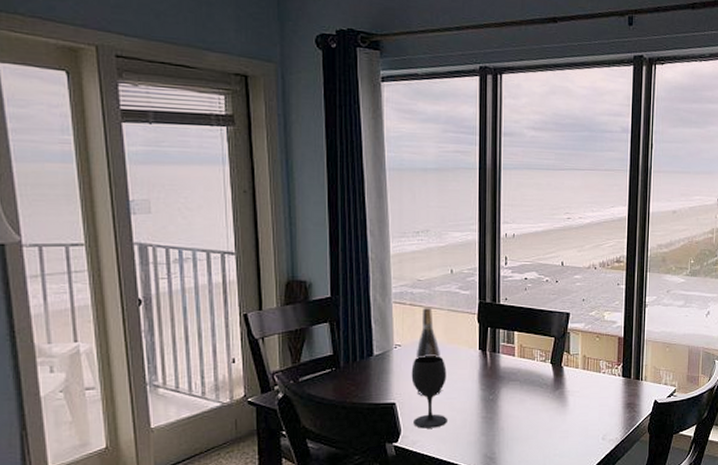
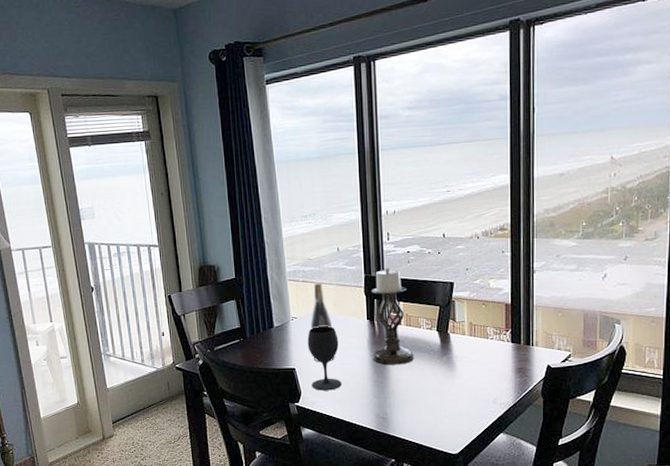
candle holder: none [483,294,527,400] -> present [372,267,415,365]

